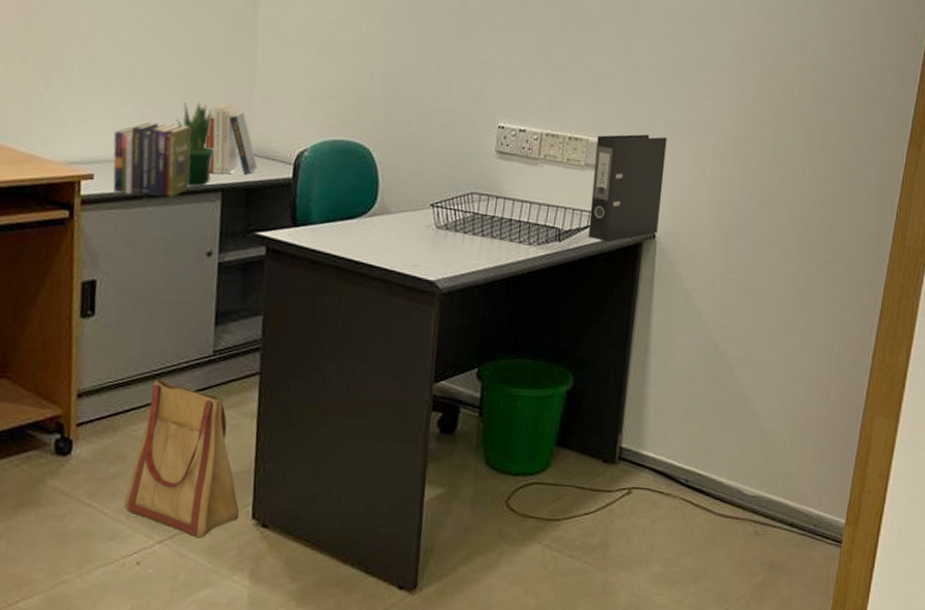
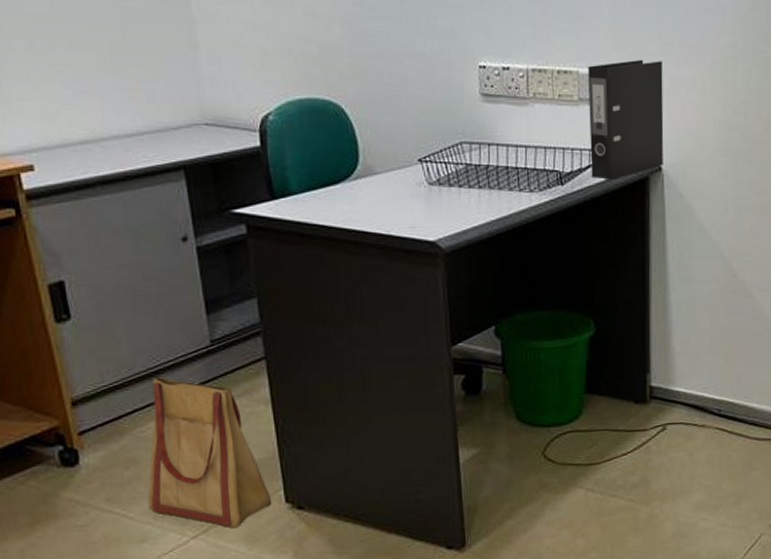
books: present [112,122,190,197] -> none [45,99,145,183]
planter: present [173,101,216,189] -> none [112,70,169,169]
books: present [206,103,258,175] -> none [153,69,219,151]

